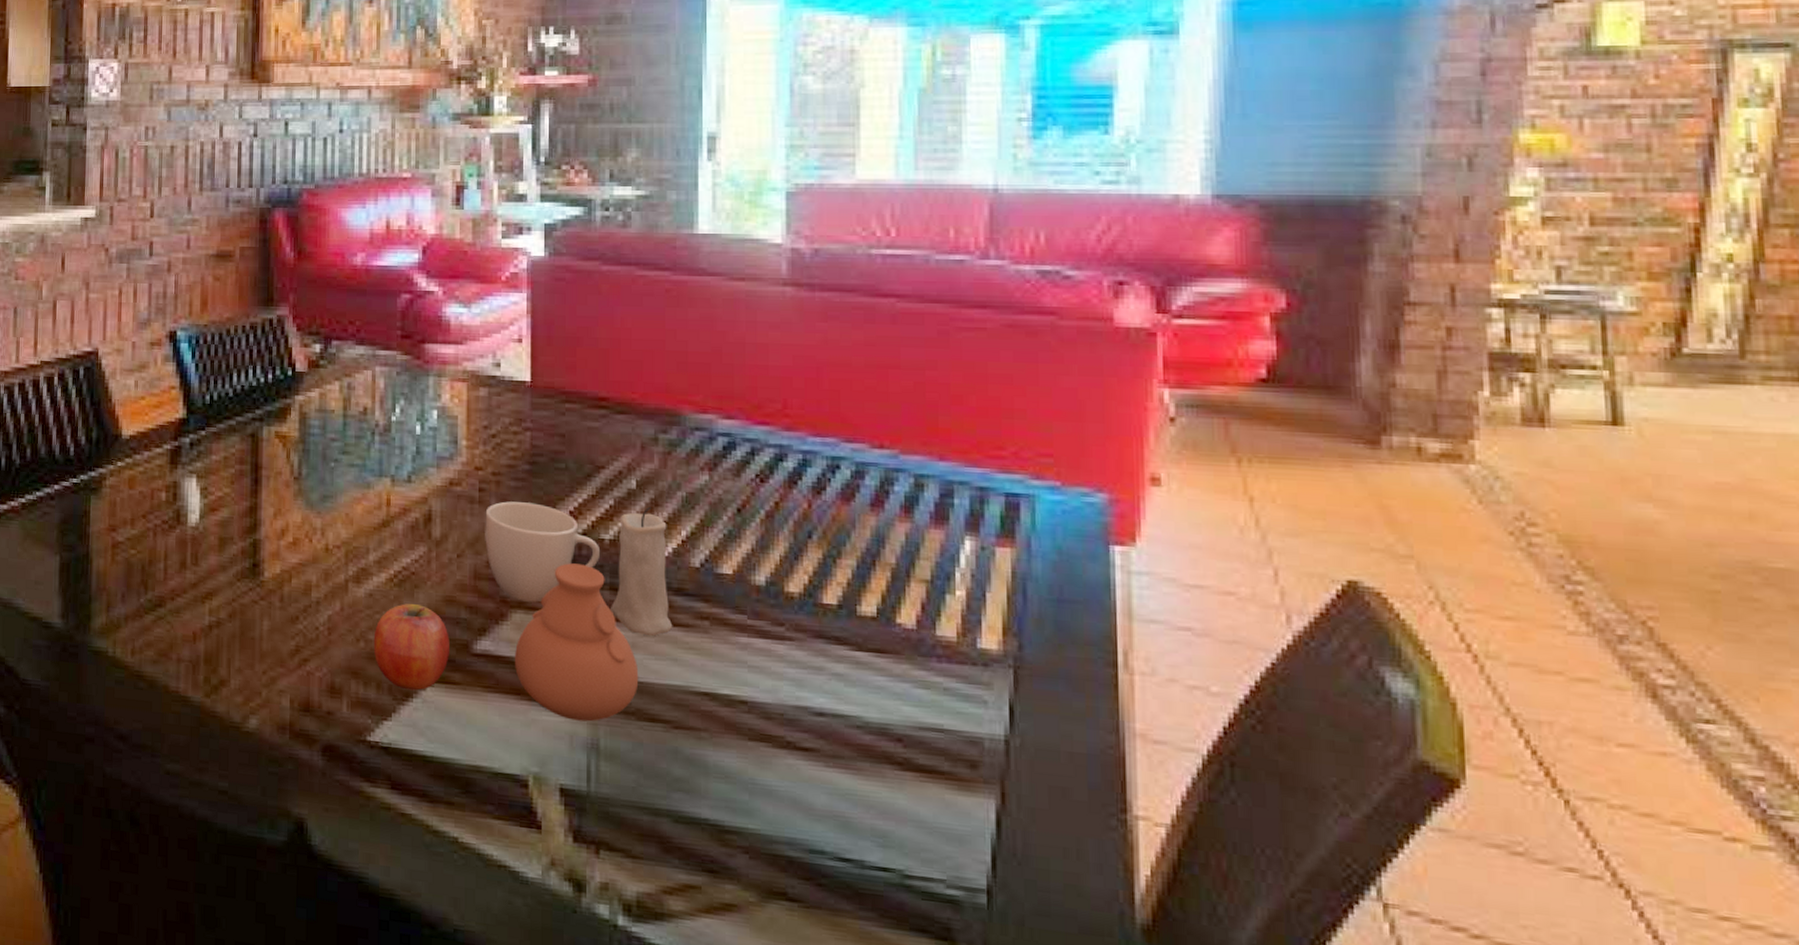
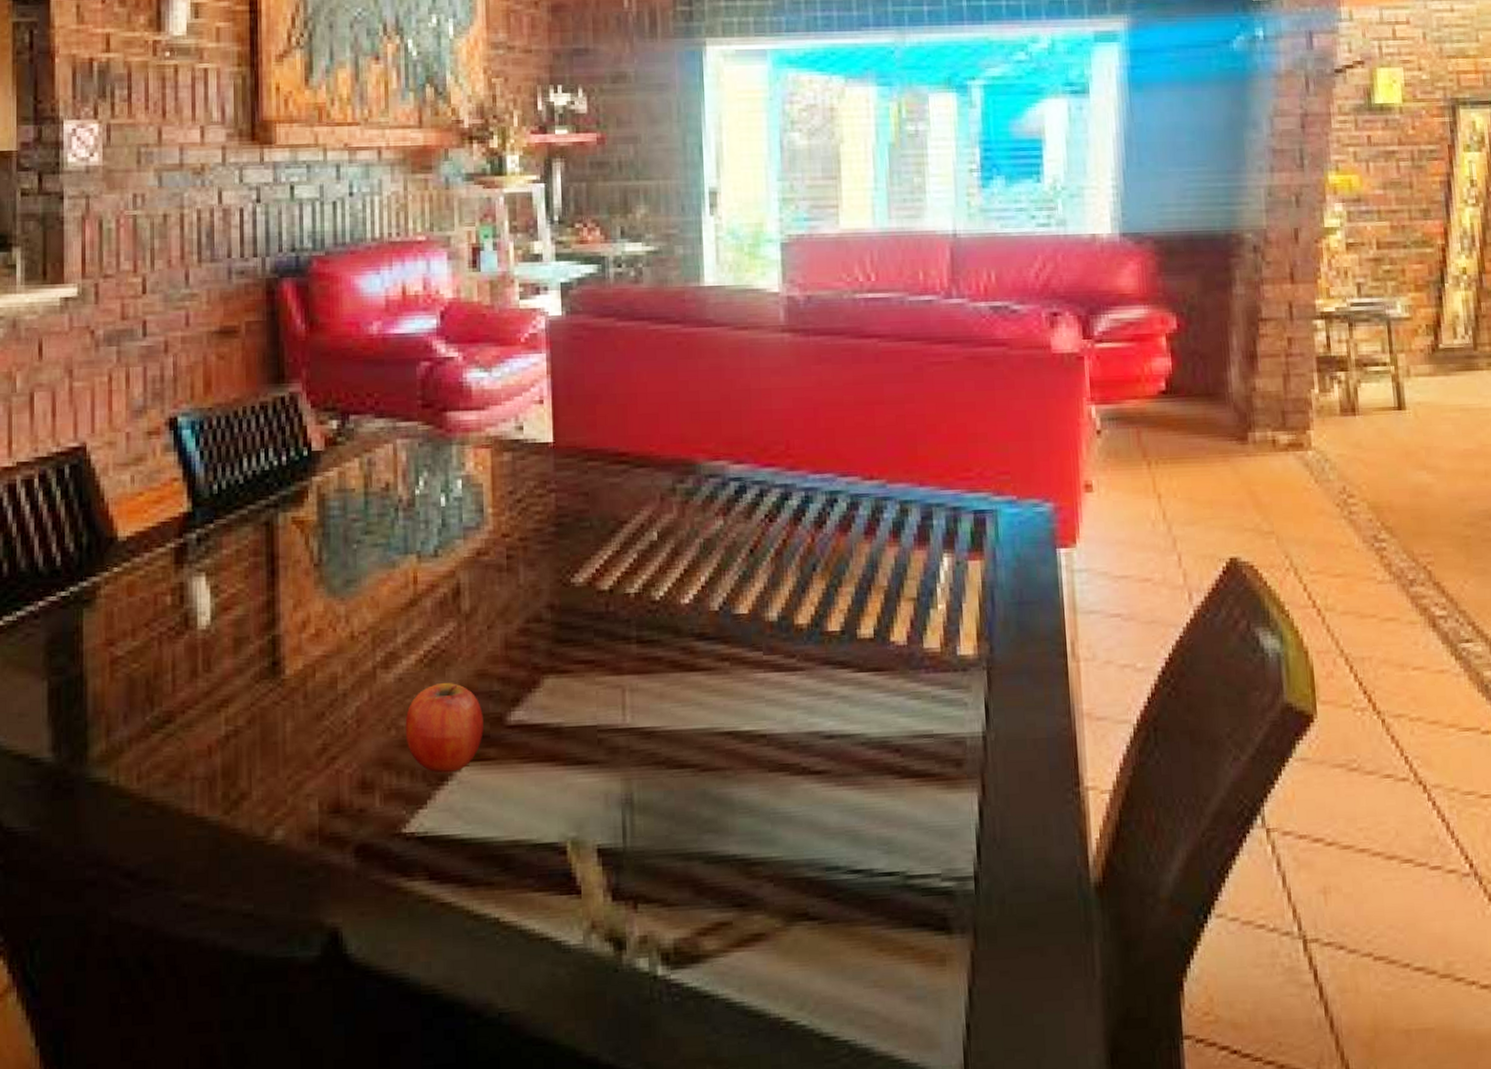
cup: present [485,501,601,603] -> none [514,565,627,666]
vase: present [514,563,639,722] -> none [547,621,668,779]
candle: present [611,506,673,637] -> none [638,556,697,685]

